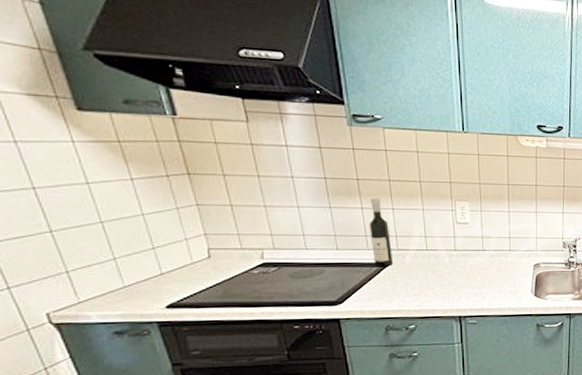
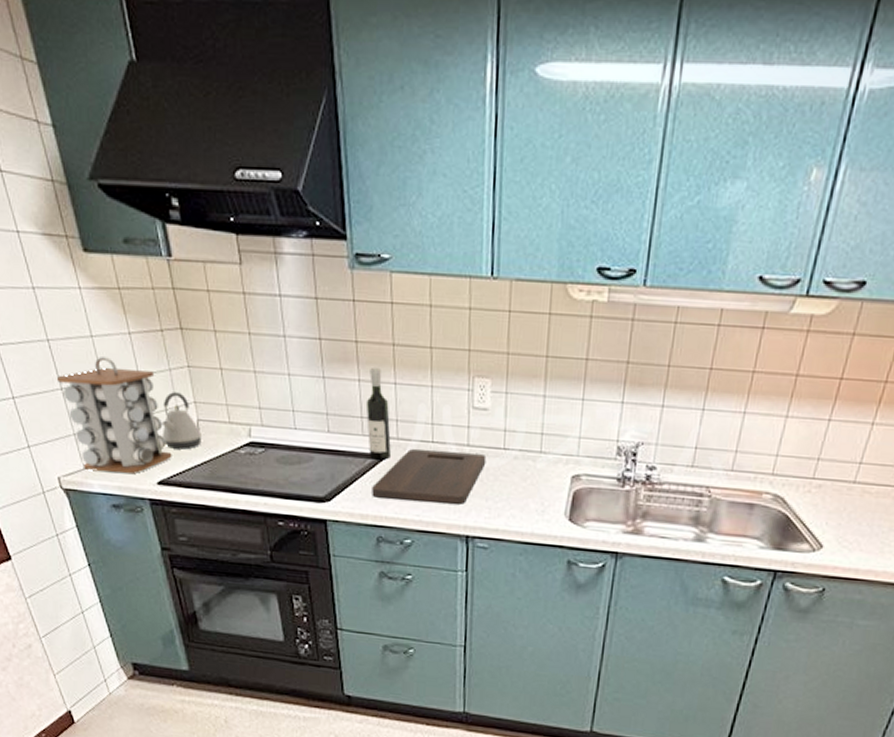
spice rack: none [46,201,182,303] -> present [58,357,172,473]
kettle: none [169,227,213,275] -> present [161,392,202,450]
cutting board: none [378,256,470,296] -> present [372,449,487,504]

